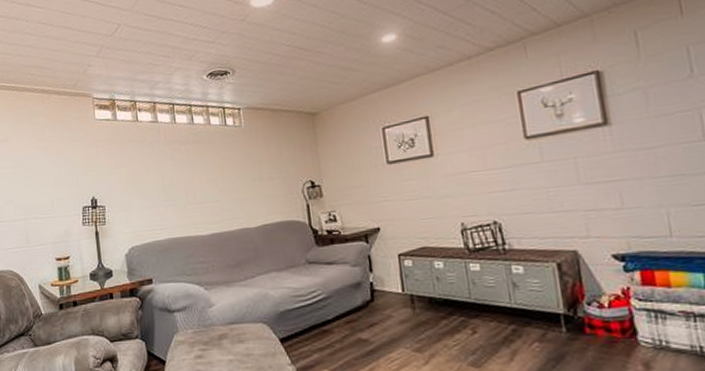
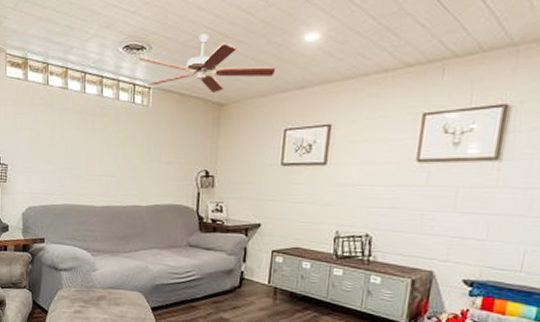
ceiling fan: none [223,50,361,107] -> present [138,34,276,92]

